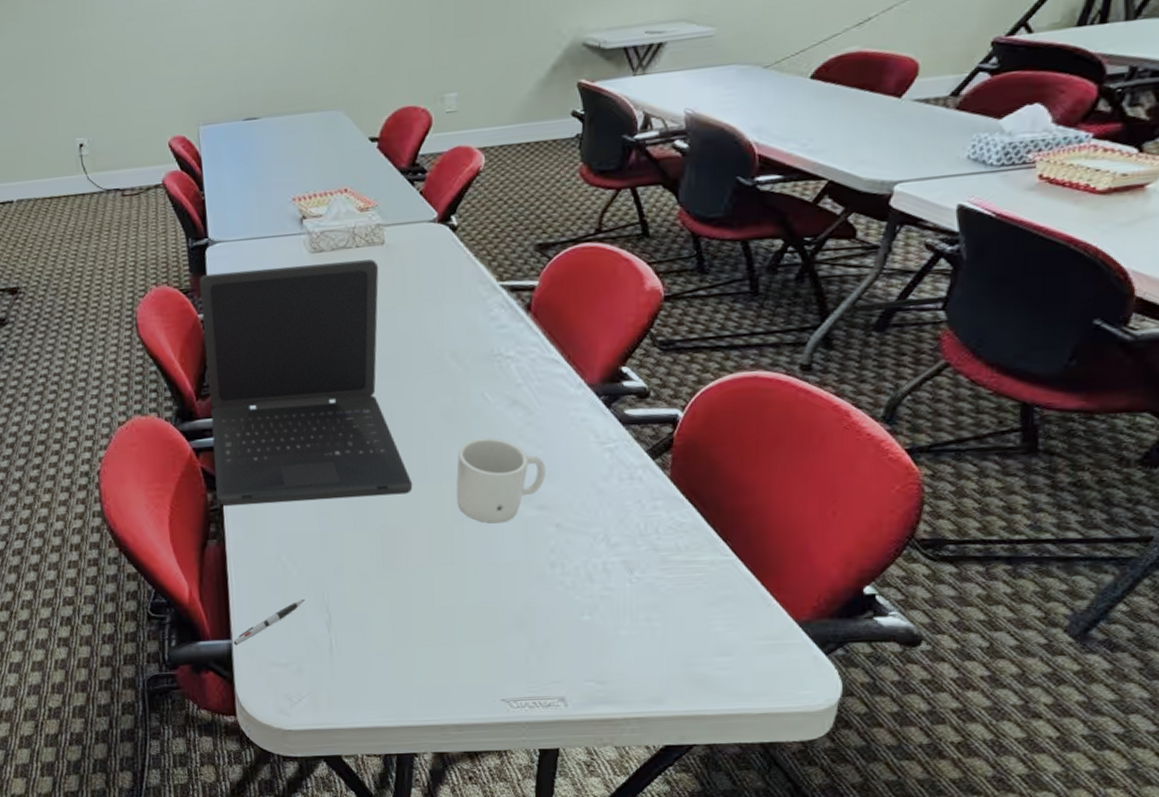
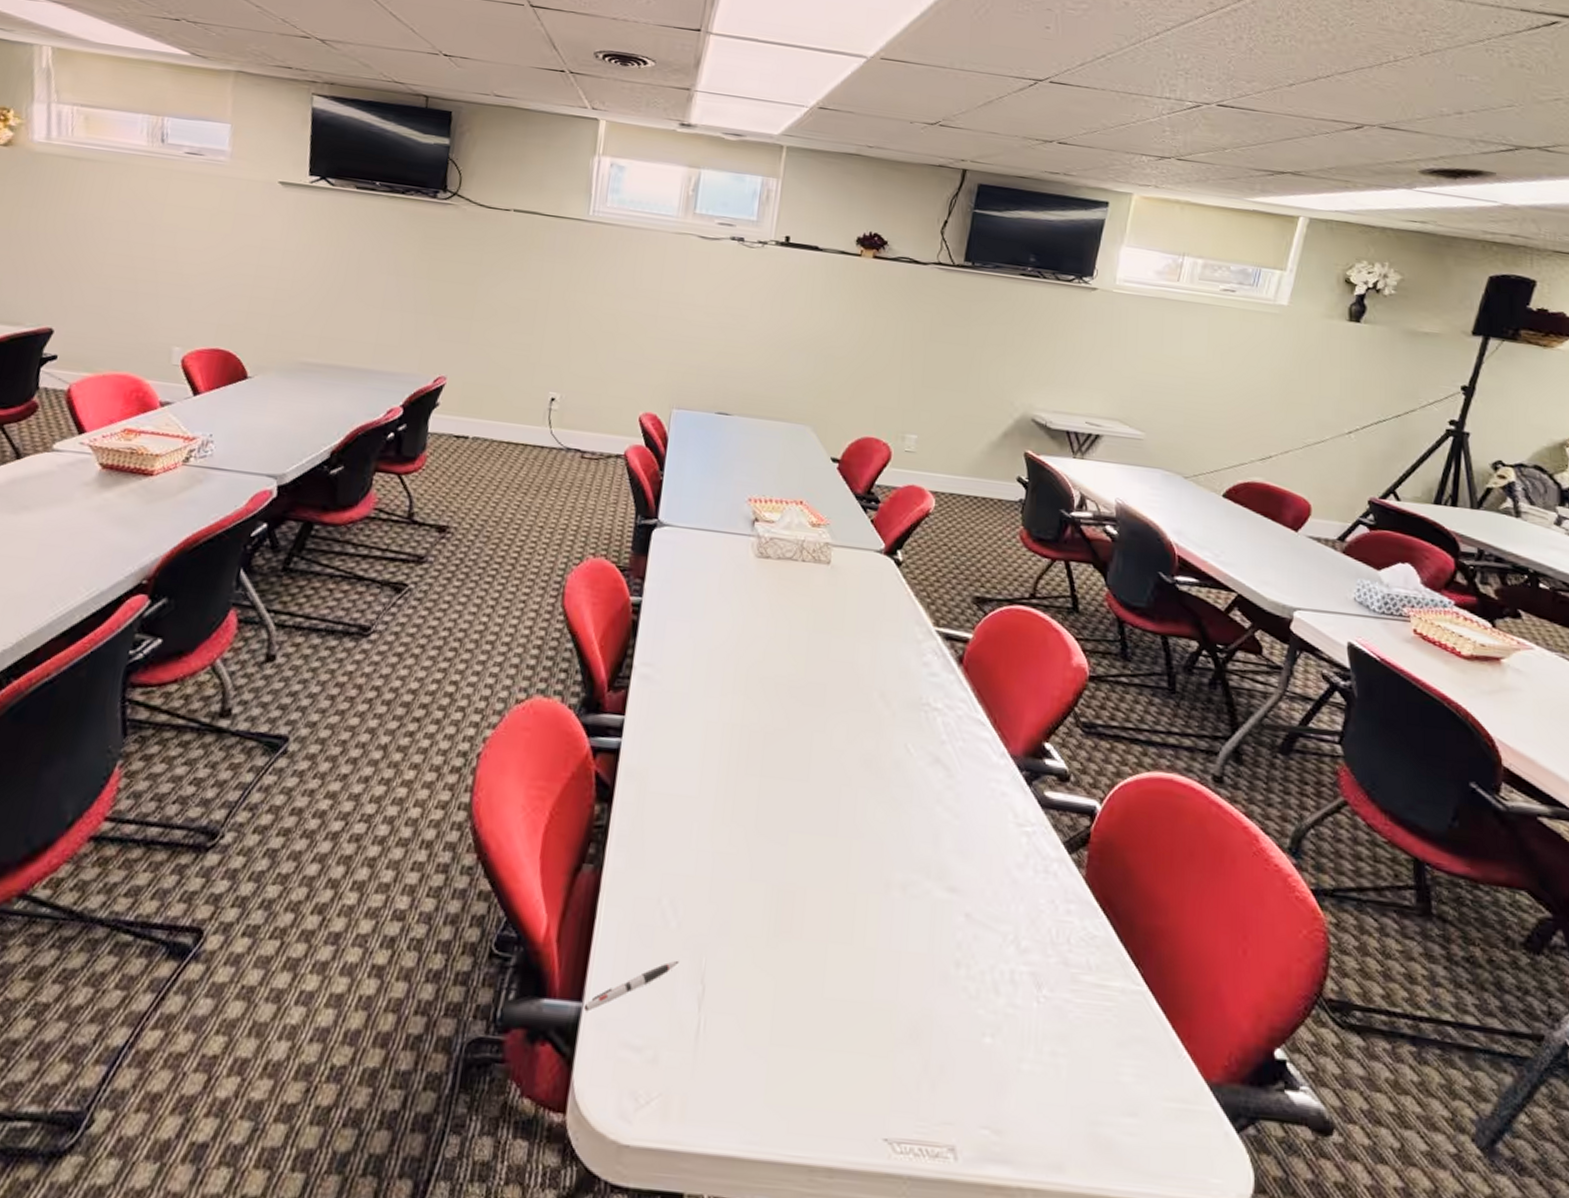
laptop: present [198,259,413,506] -> none [604,555,821,847]
mug: present [455,437,546,524] -> none [864,794,961,901]

